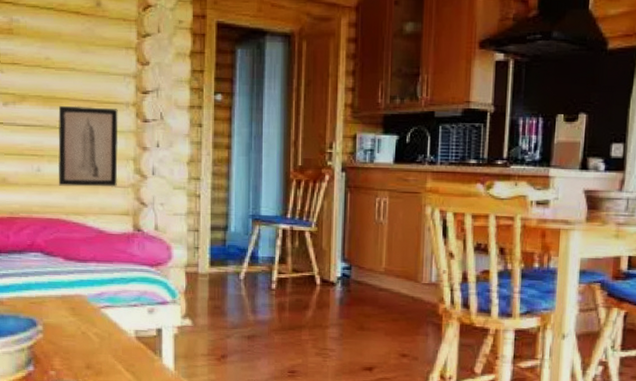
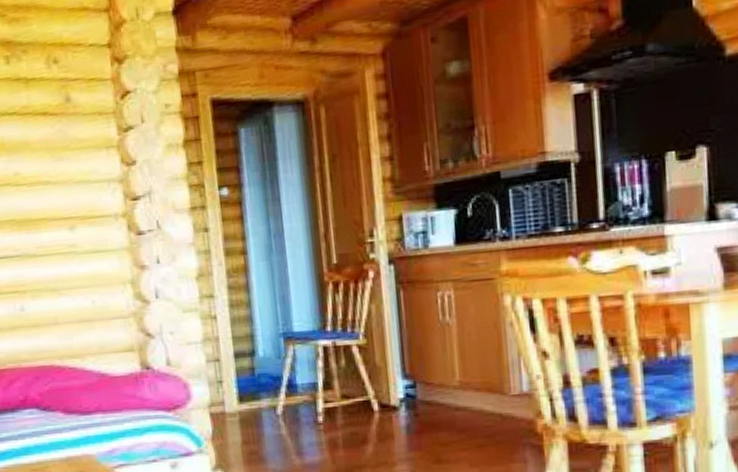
wall art: present [58,105,119,187] -> none [36,223,116,325]

